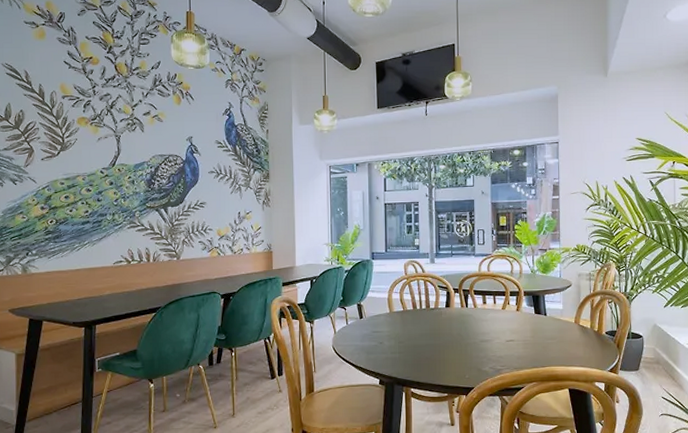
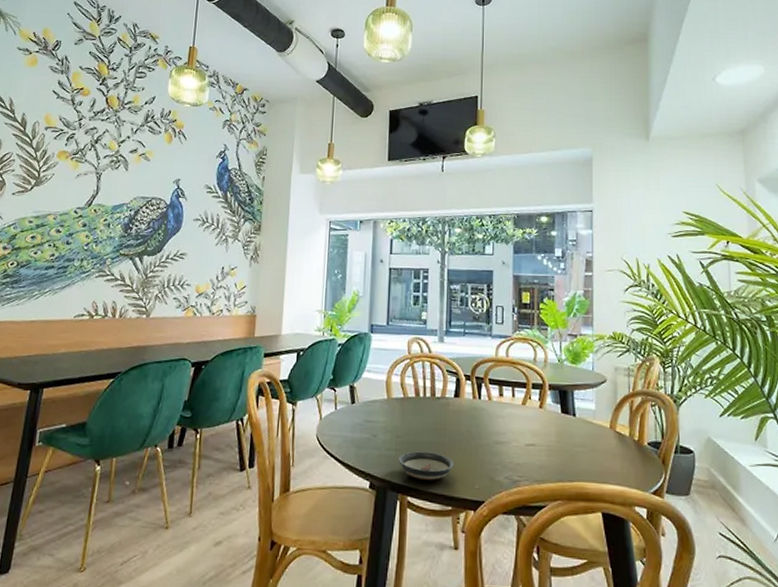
saucer: none [401,352,448,375] -> present [398,451,455,481]

